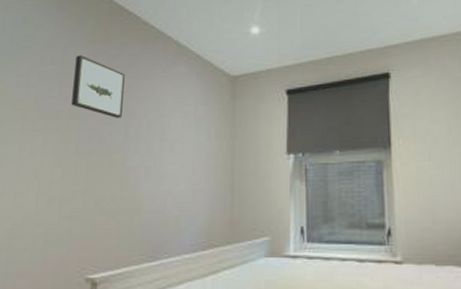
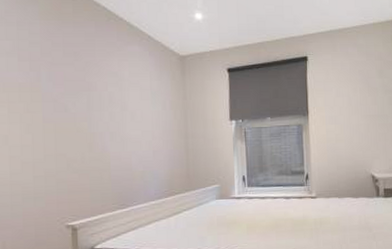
wall art: present [71,55,125,118] -> none [31,32,83,91]

